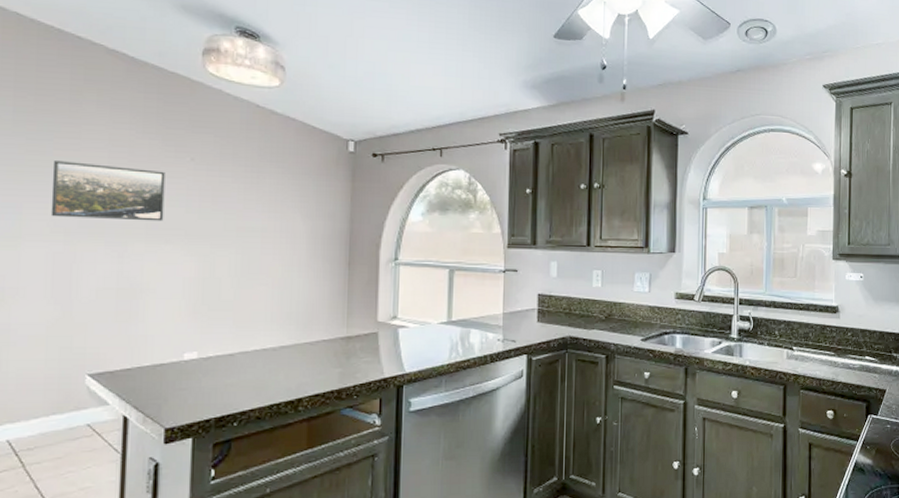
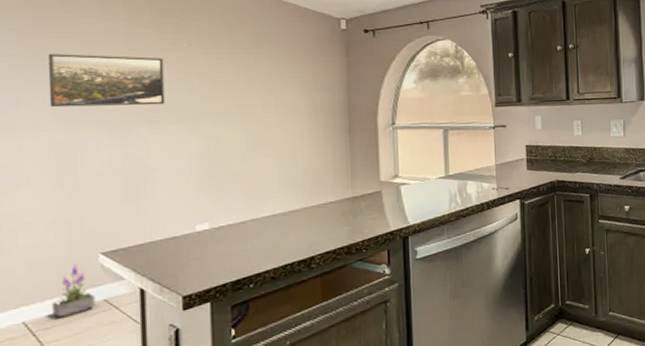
potted plant: none [36,383,79,440] -> present [52,263,95,318]

